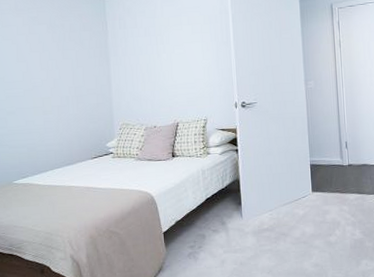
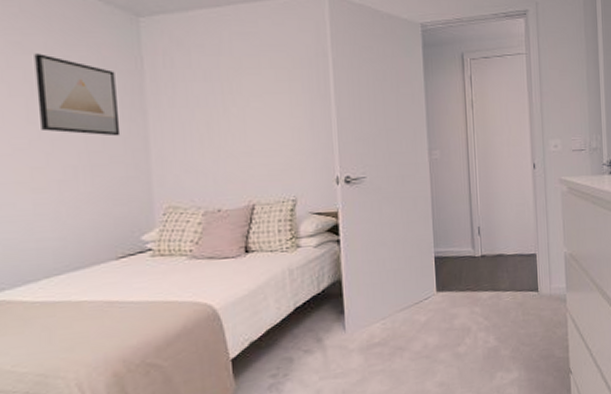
wall art: none [44,23,94,76] -> present [34,53,121,137]

